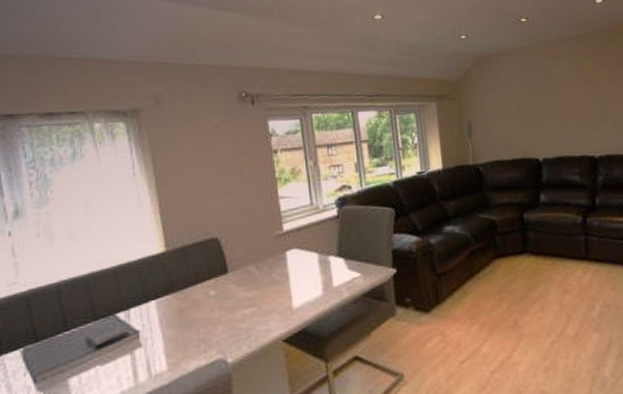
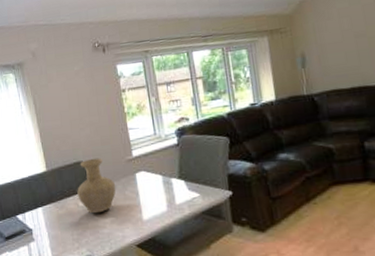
vase: none [208,233,261,305] -> present [77,157,116,214]

